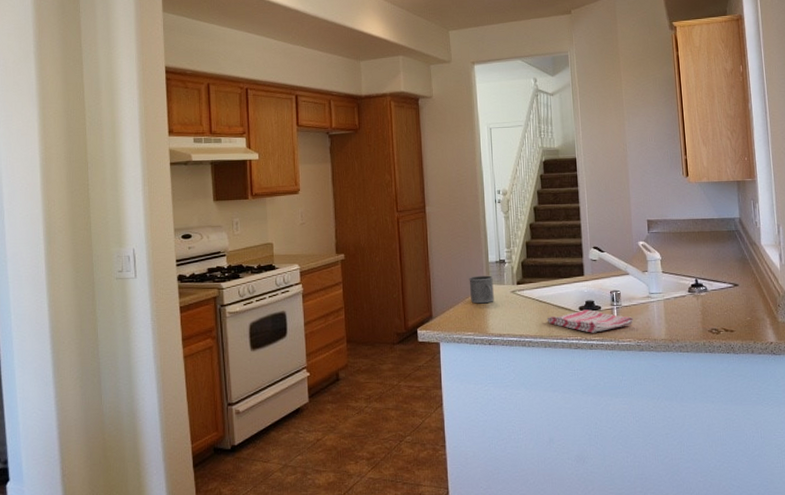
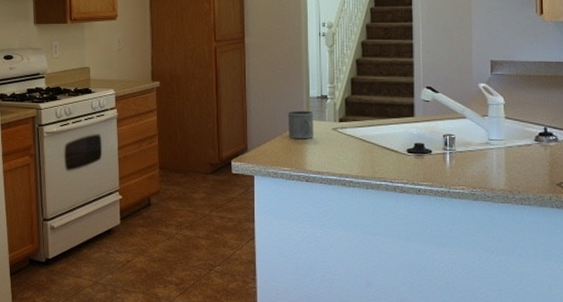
dish towel: present [546,309,633,333] -> none [370,152,468,178]

